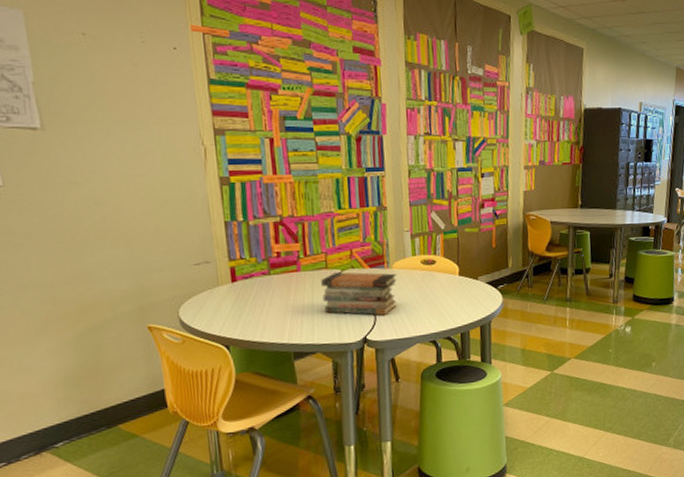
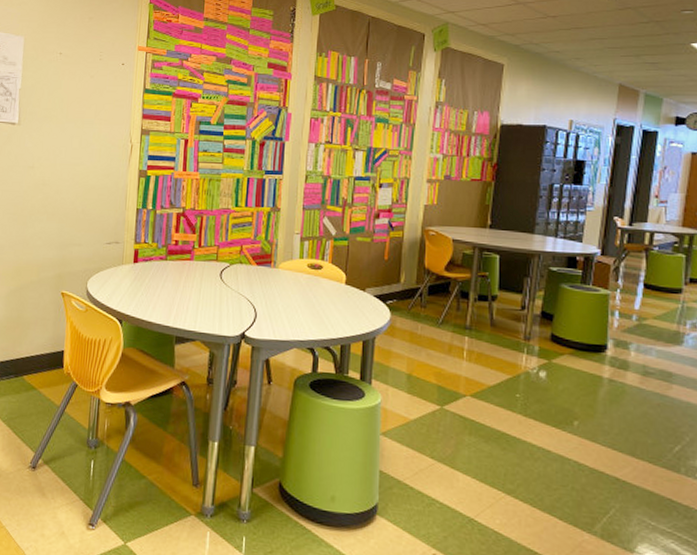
book stack: present [321,272,397,316] -> none [209,265,282,314]

